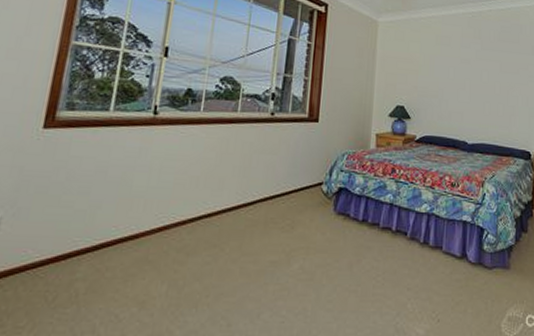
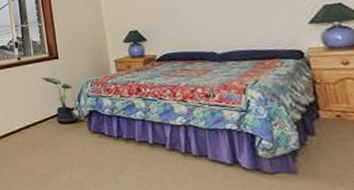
potted plant: none [293,140,327,201] -> present [41,77,76,124]

